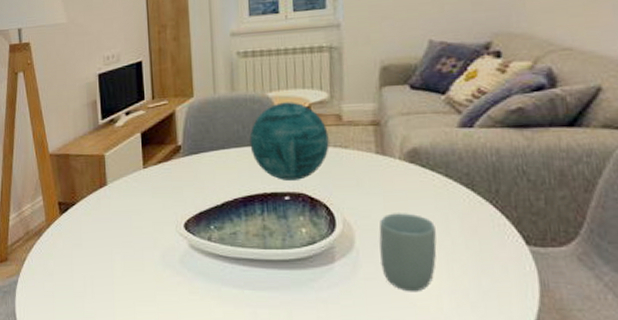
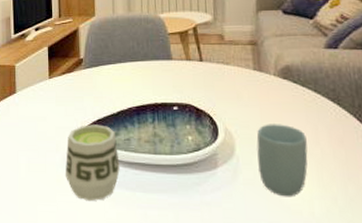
cup: none [165,218,226,301] -> present [66,124,120,202]
decorative orb: present [249,102,329,180] -> none [143,22,213,92]

